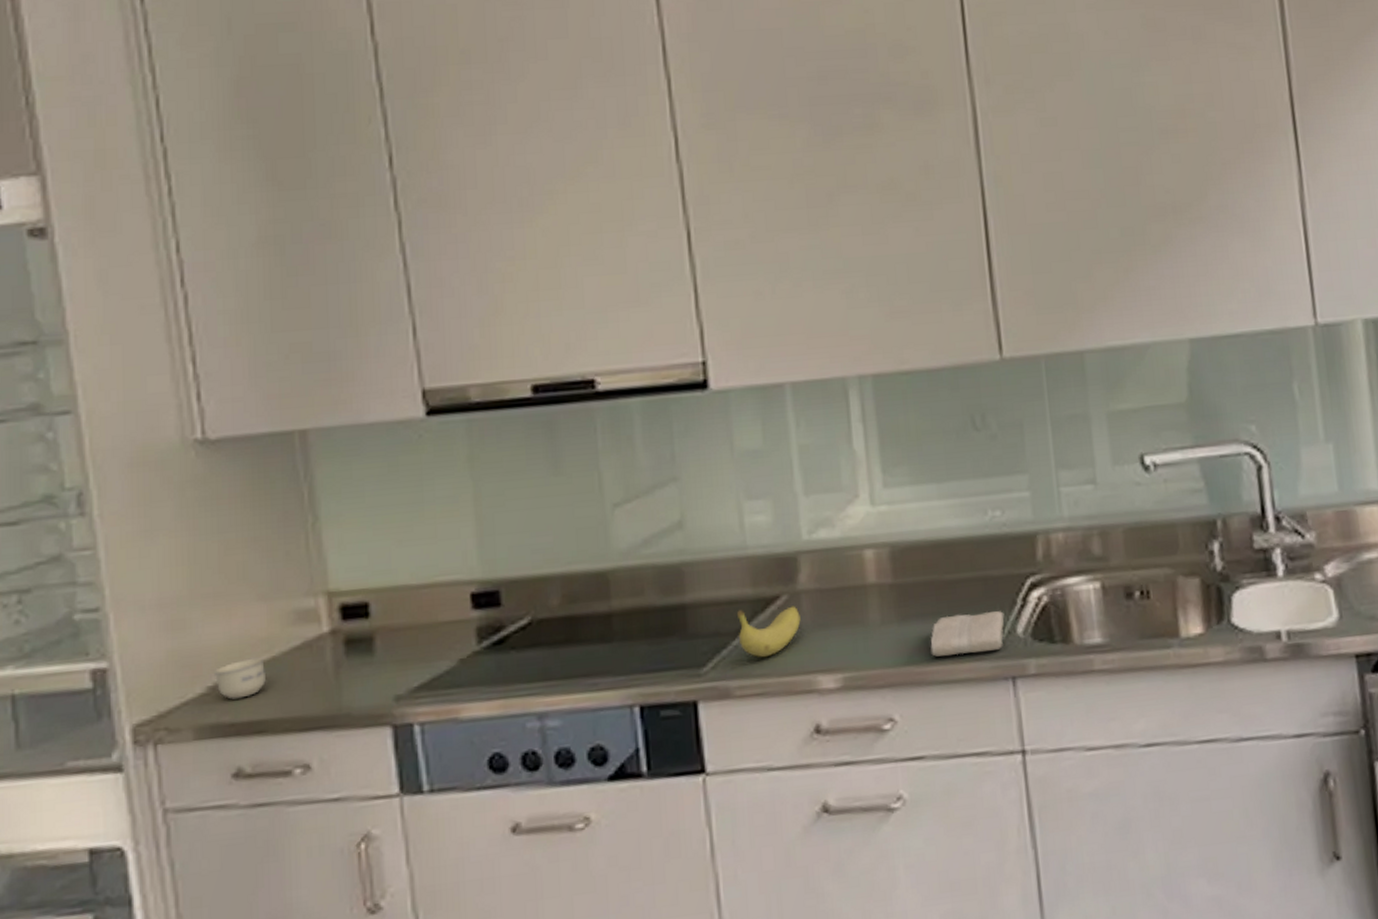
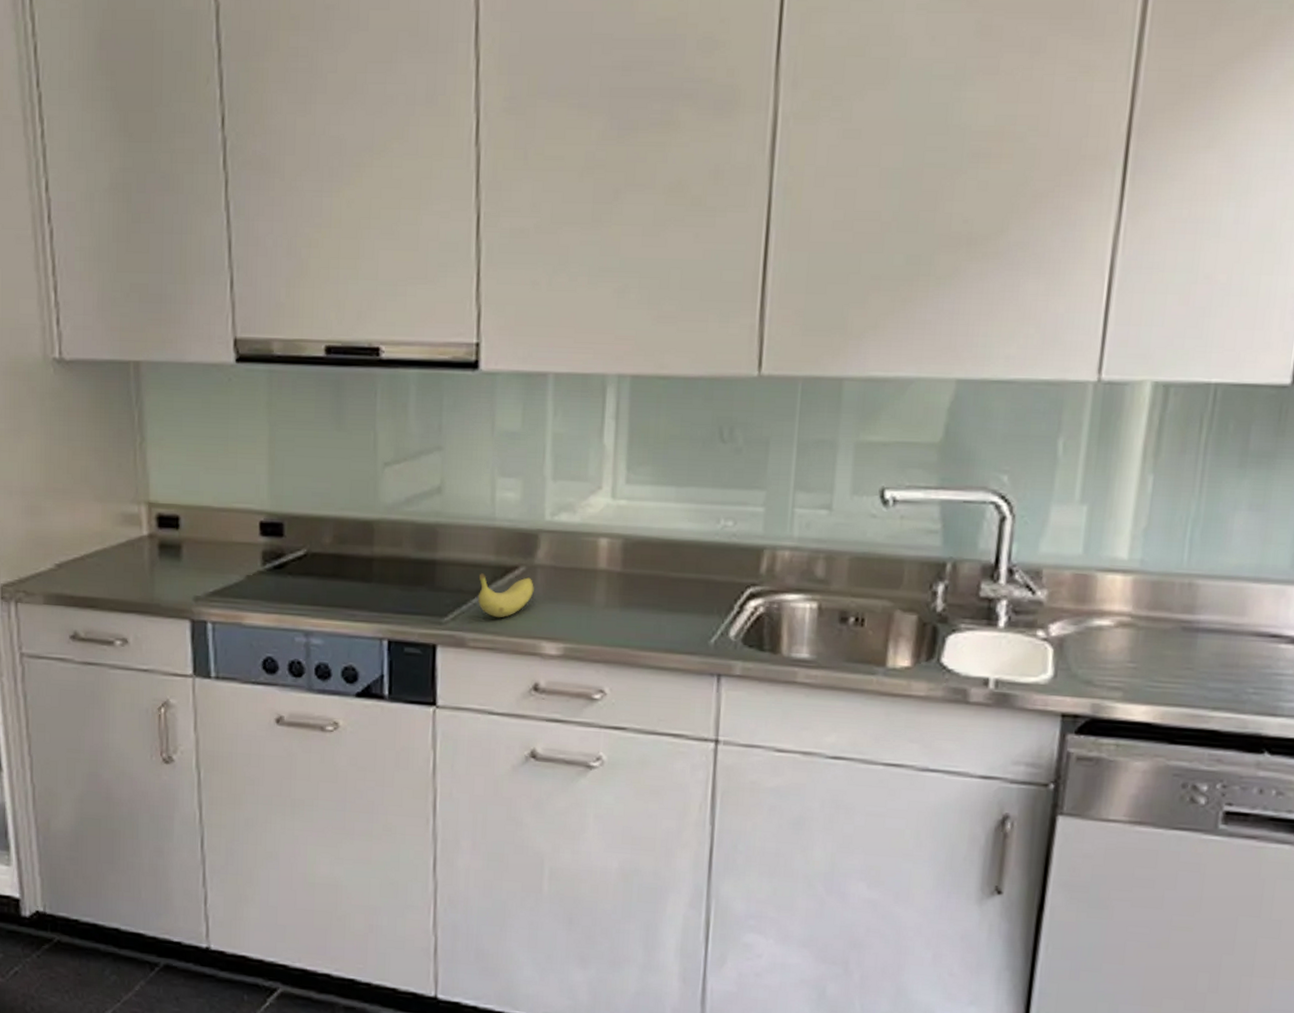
cup: present [215,658,266,700] -> none [61,546,98,578]
washcloth: present [930,611,1005,657] -> none [646,609,720,648]

